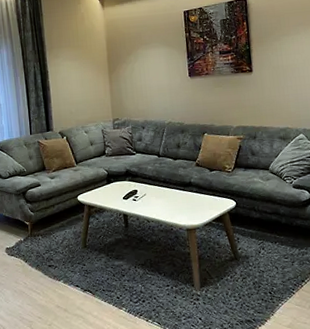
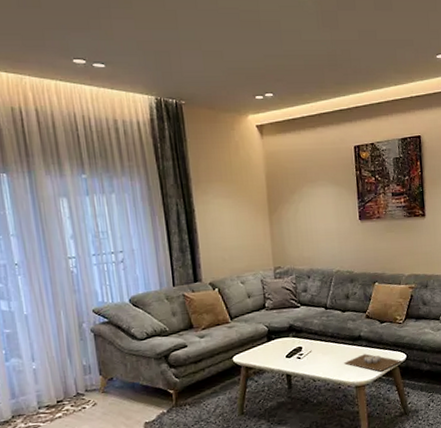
candle: none [176,199,231,217] -> present [344,353,401,372]

